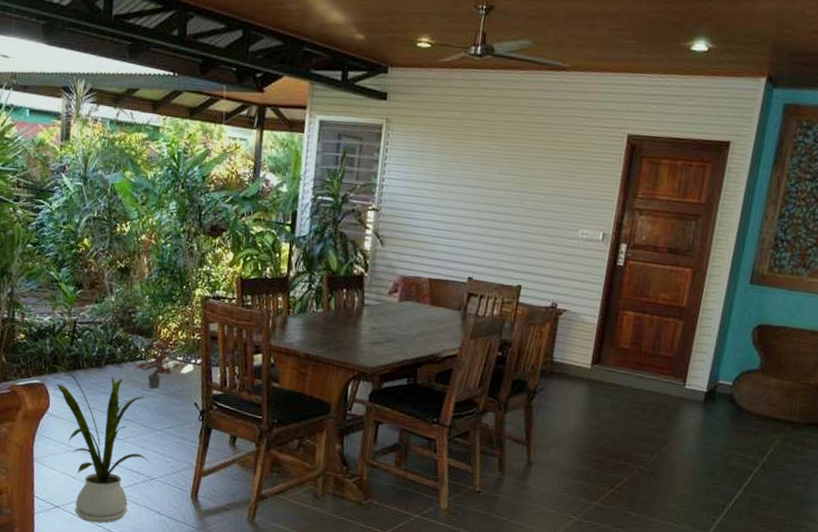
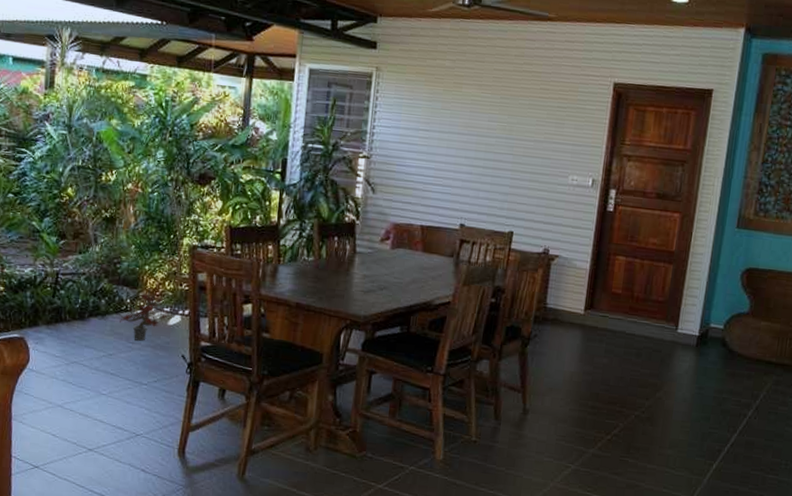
house plant: present [49,364,149,523] -> none [29,317,134,483]

